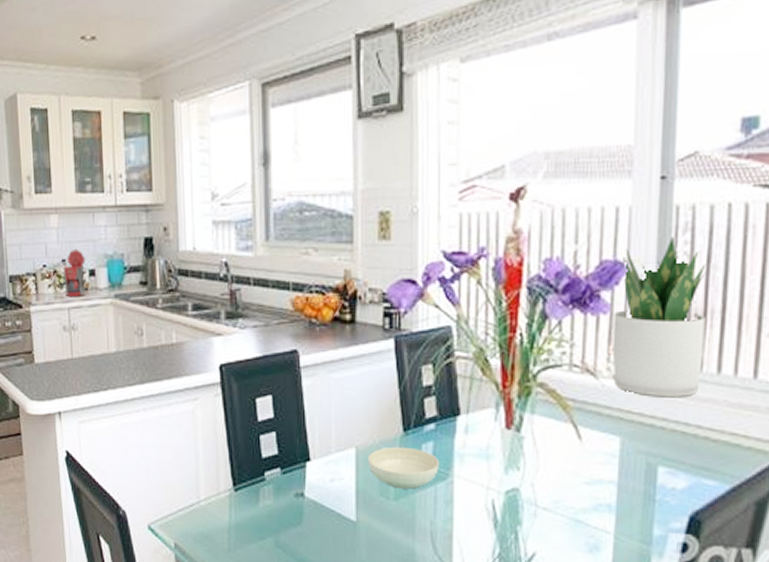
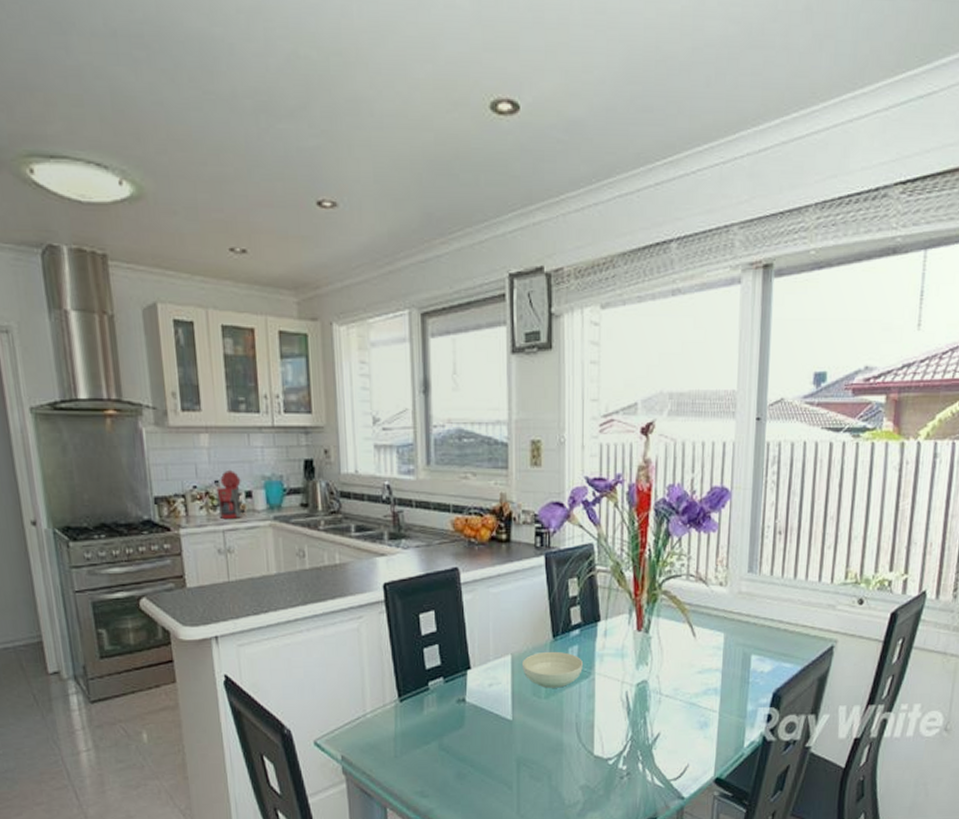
planter: present [612,236,706,398] -> none [719,468,788,599]

